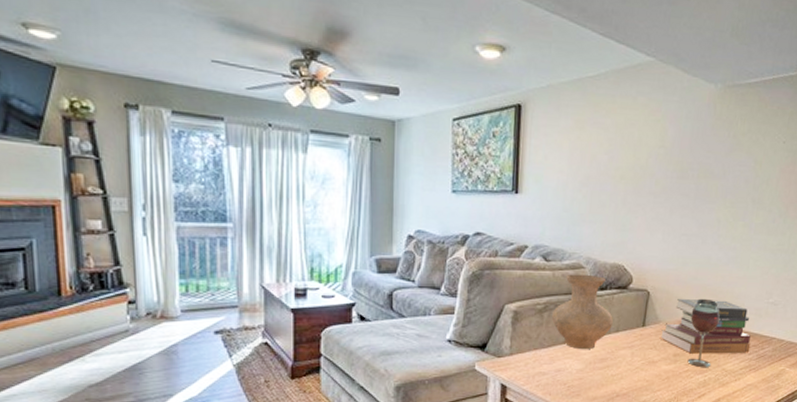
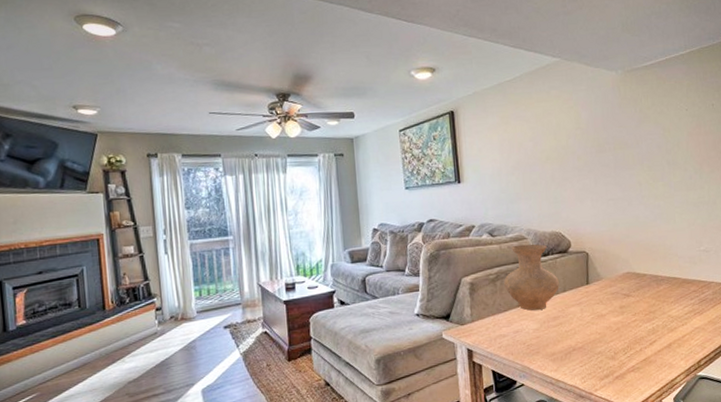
books: present [661,299,751,354] -> none [605,253,691,305]
wineglass: present [687,298,720,367] -> none [629,253,657,316]

